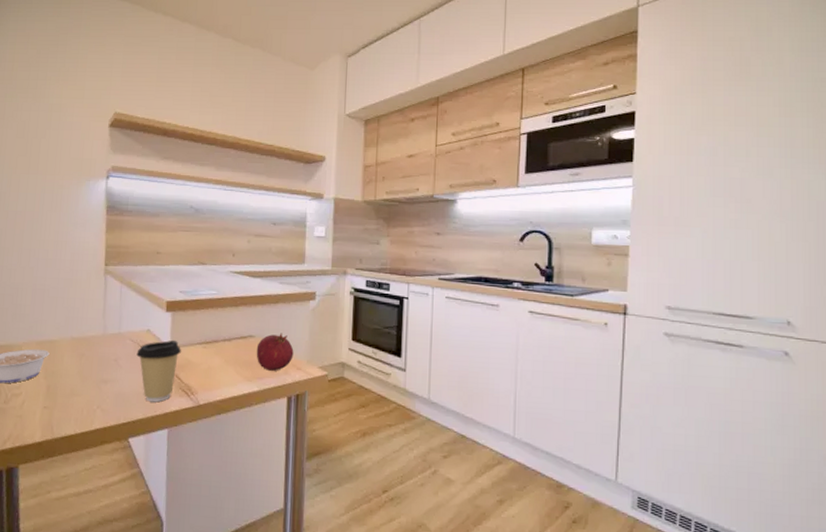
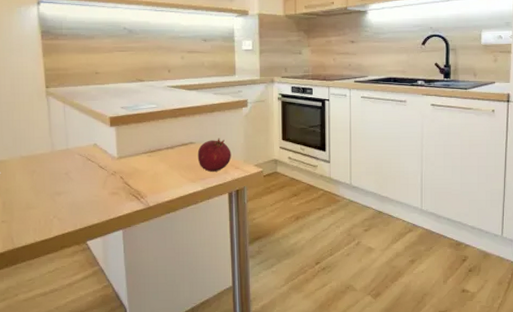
coffee cup: present [136,339,182,402] -> none [86,151,129,208]

